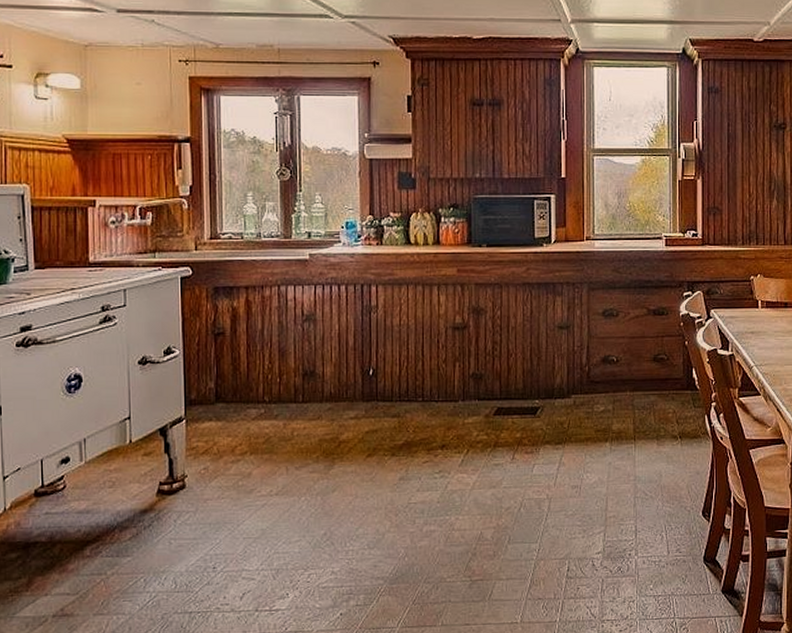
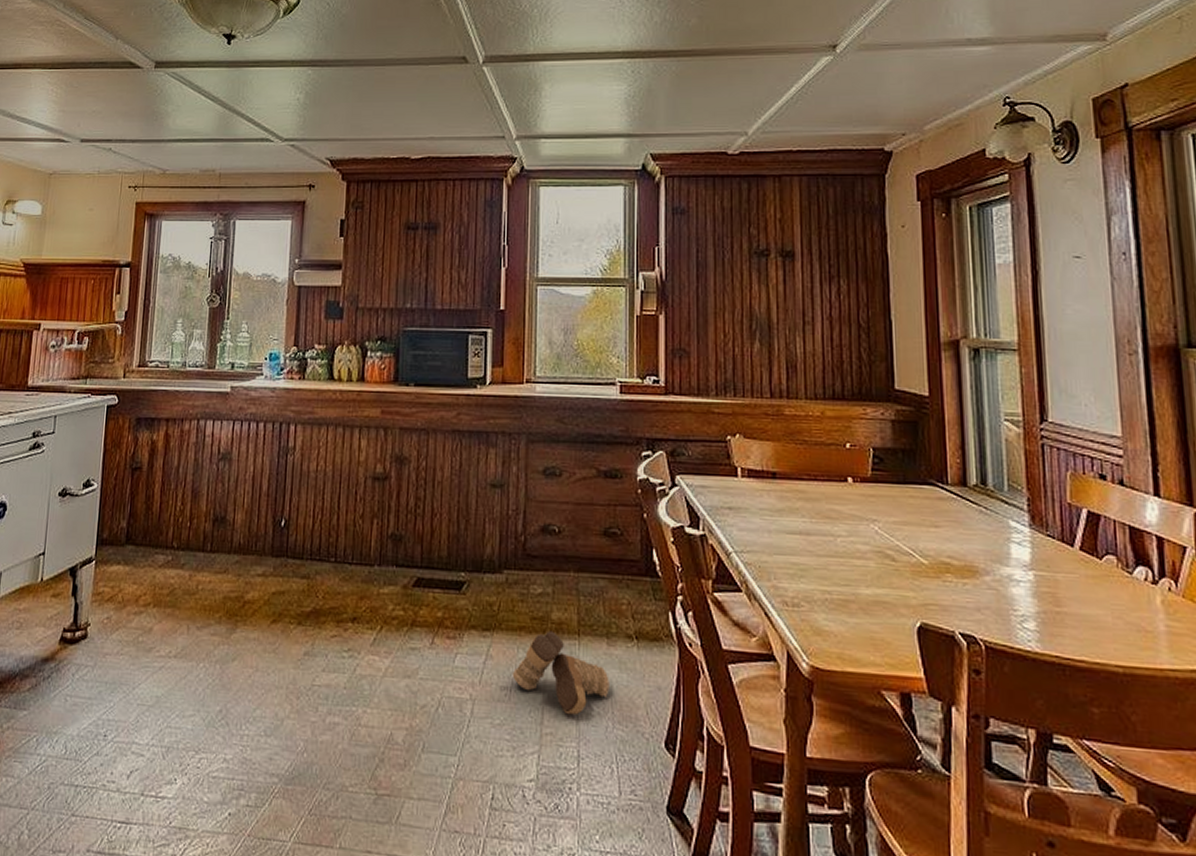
boots: none [581,439,659,501] -> present [512,630,610,715]

